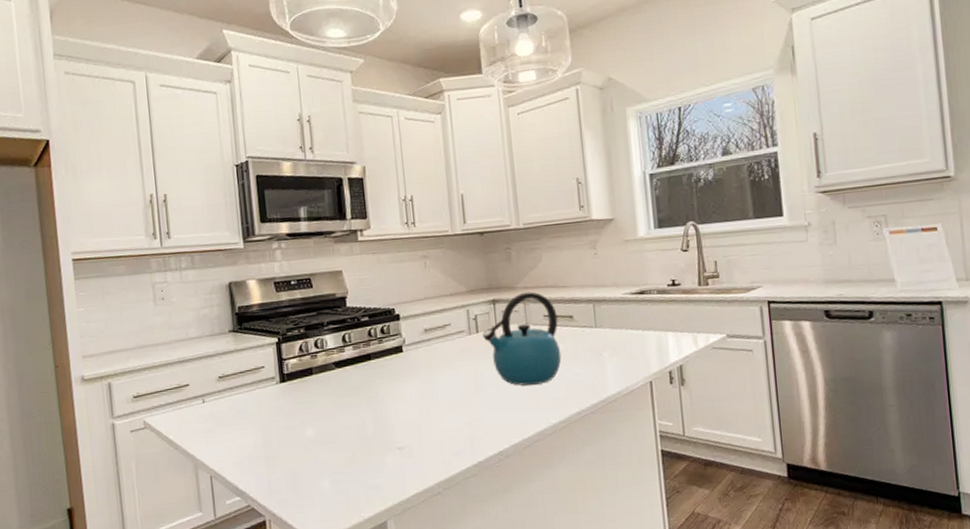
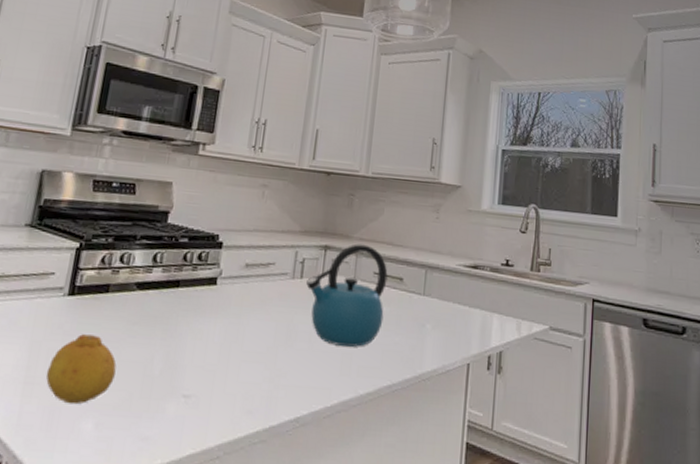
fruit: none [280,411,337,469] -> present [45,334,117,404]

